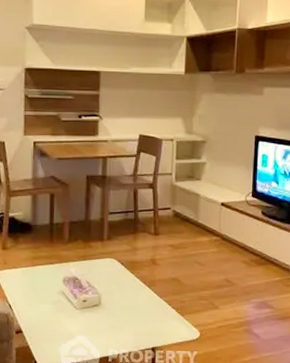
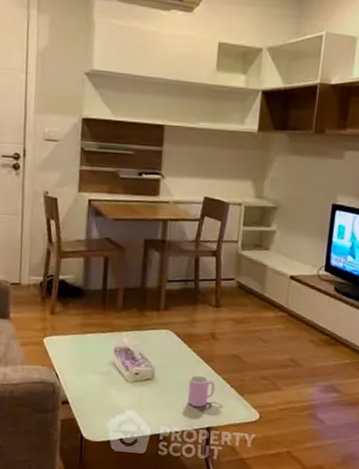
cup: none [132,299,158,329] -> present [187,375,216,407]

